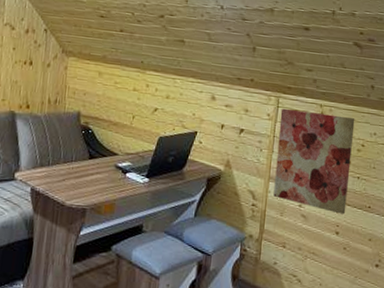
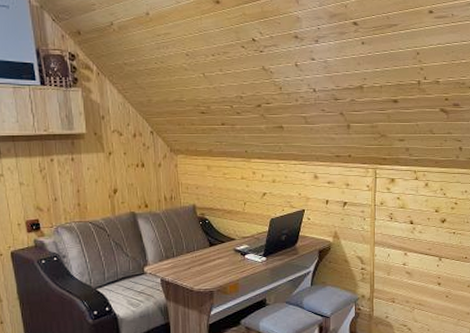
wall art: present [273,108,355,215] -> none [379,178,447,267]

